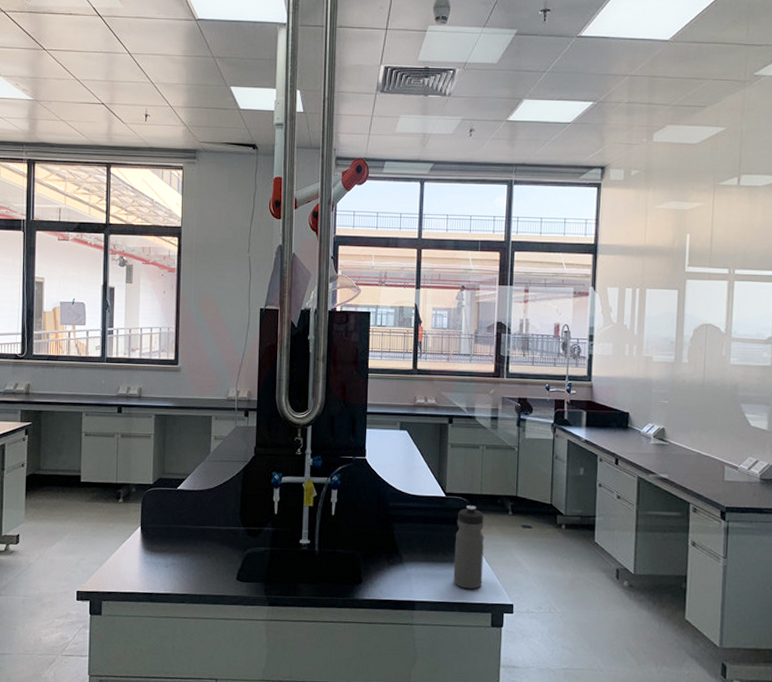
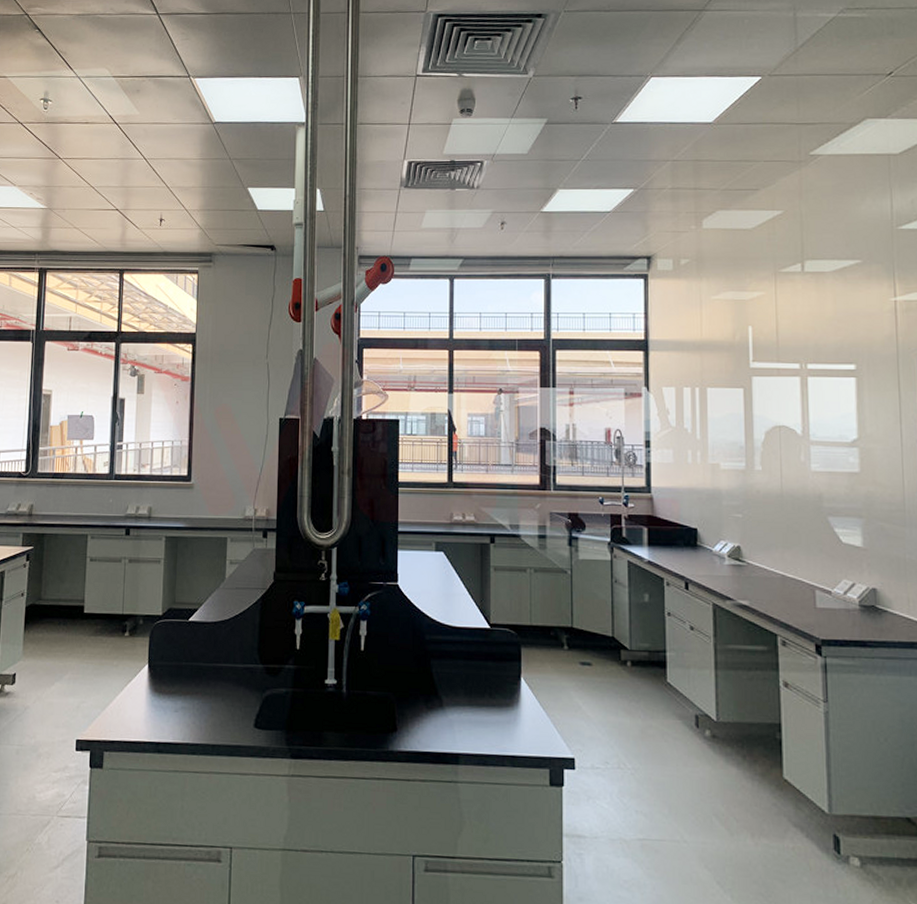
water bottle: present [453,505,484,589] -> none [502,639,537,740]

